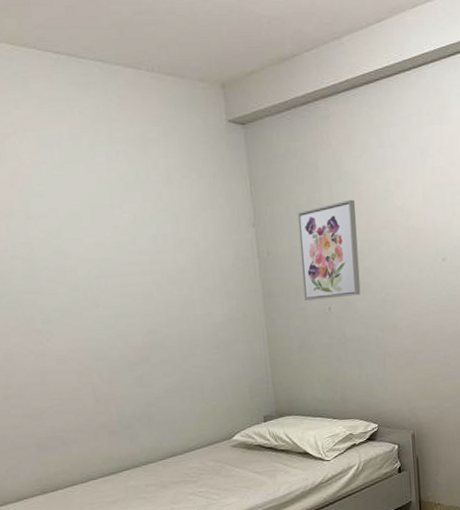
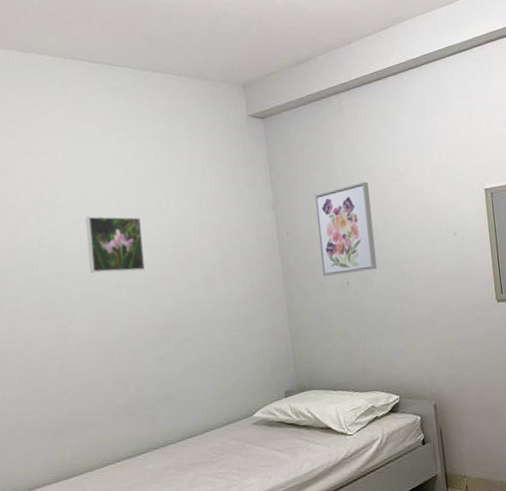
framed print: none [58,228,122,290] -> present [85,216,146,273]

